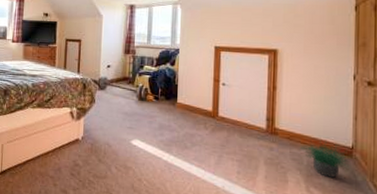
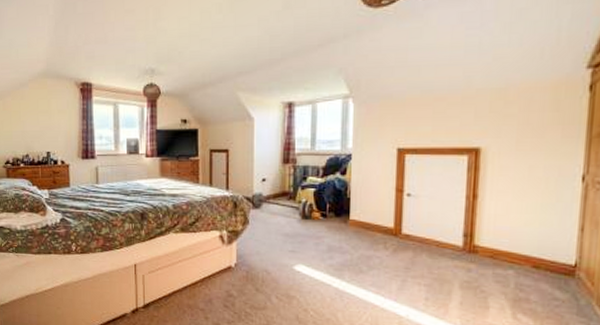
potted plant: present [300,140,350,178] -> none [507,257,571,302]

